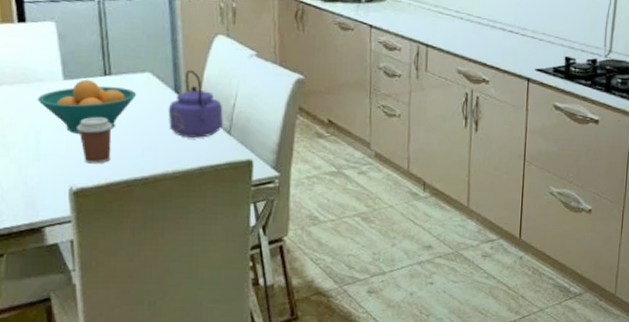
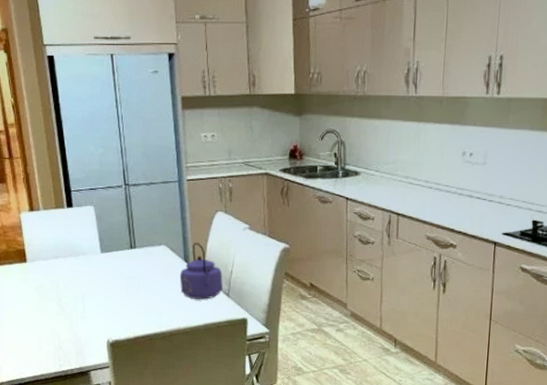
fruit bowl: present [37,80,137,134] -> none [83,253,156,297]
coffee cup: present [77,116,114,164] -> none [111,282,138,321]

